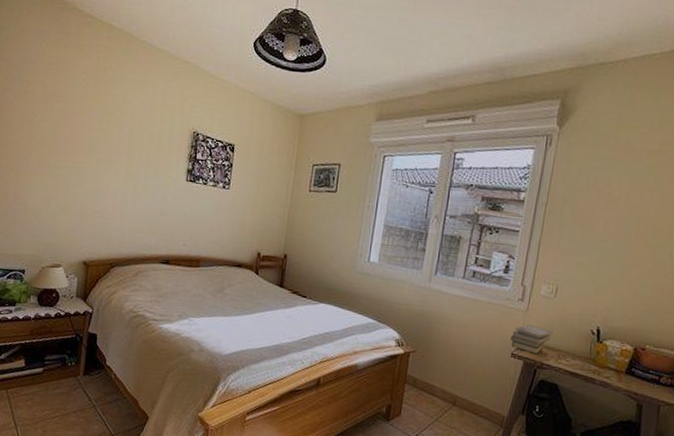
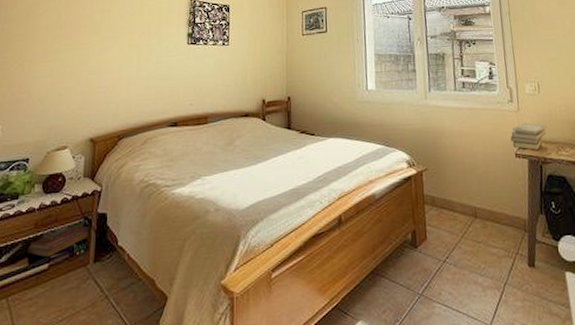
books: none [24,336,80,363] -> present [27,220,88,258]

